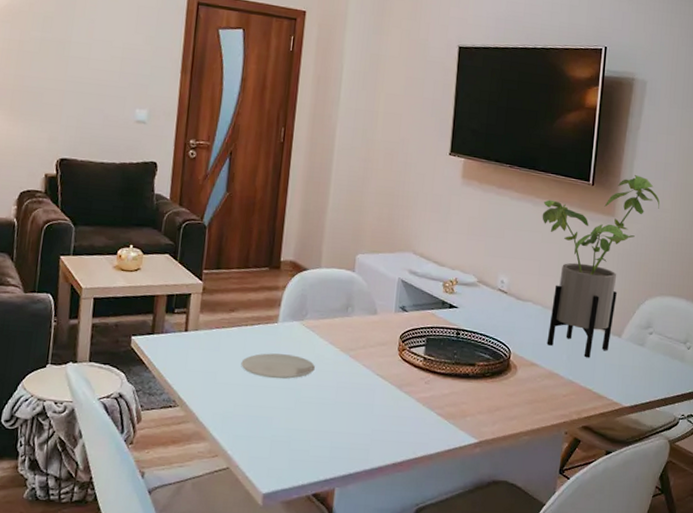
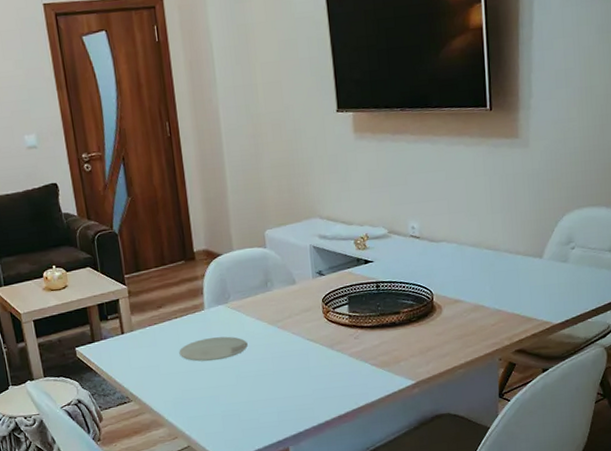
house plant: present [542,174,660,358] -> none [441,88,566,285]

